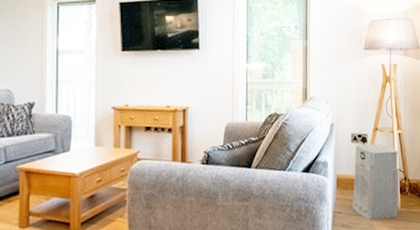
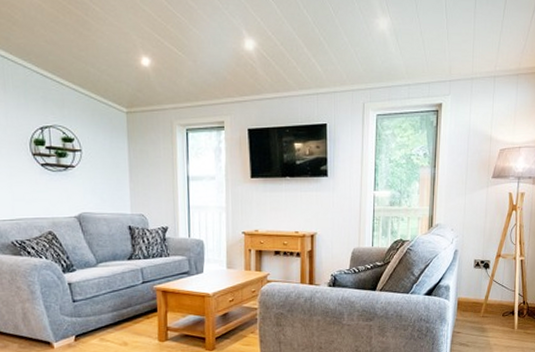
air purifier: present [352,143,400,220] -> none [471,269,519,340]

